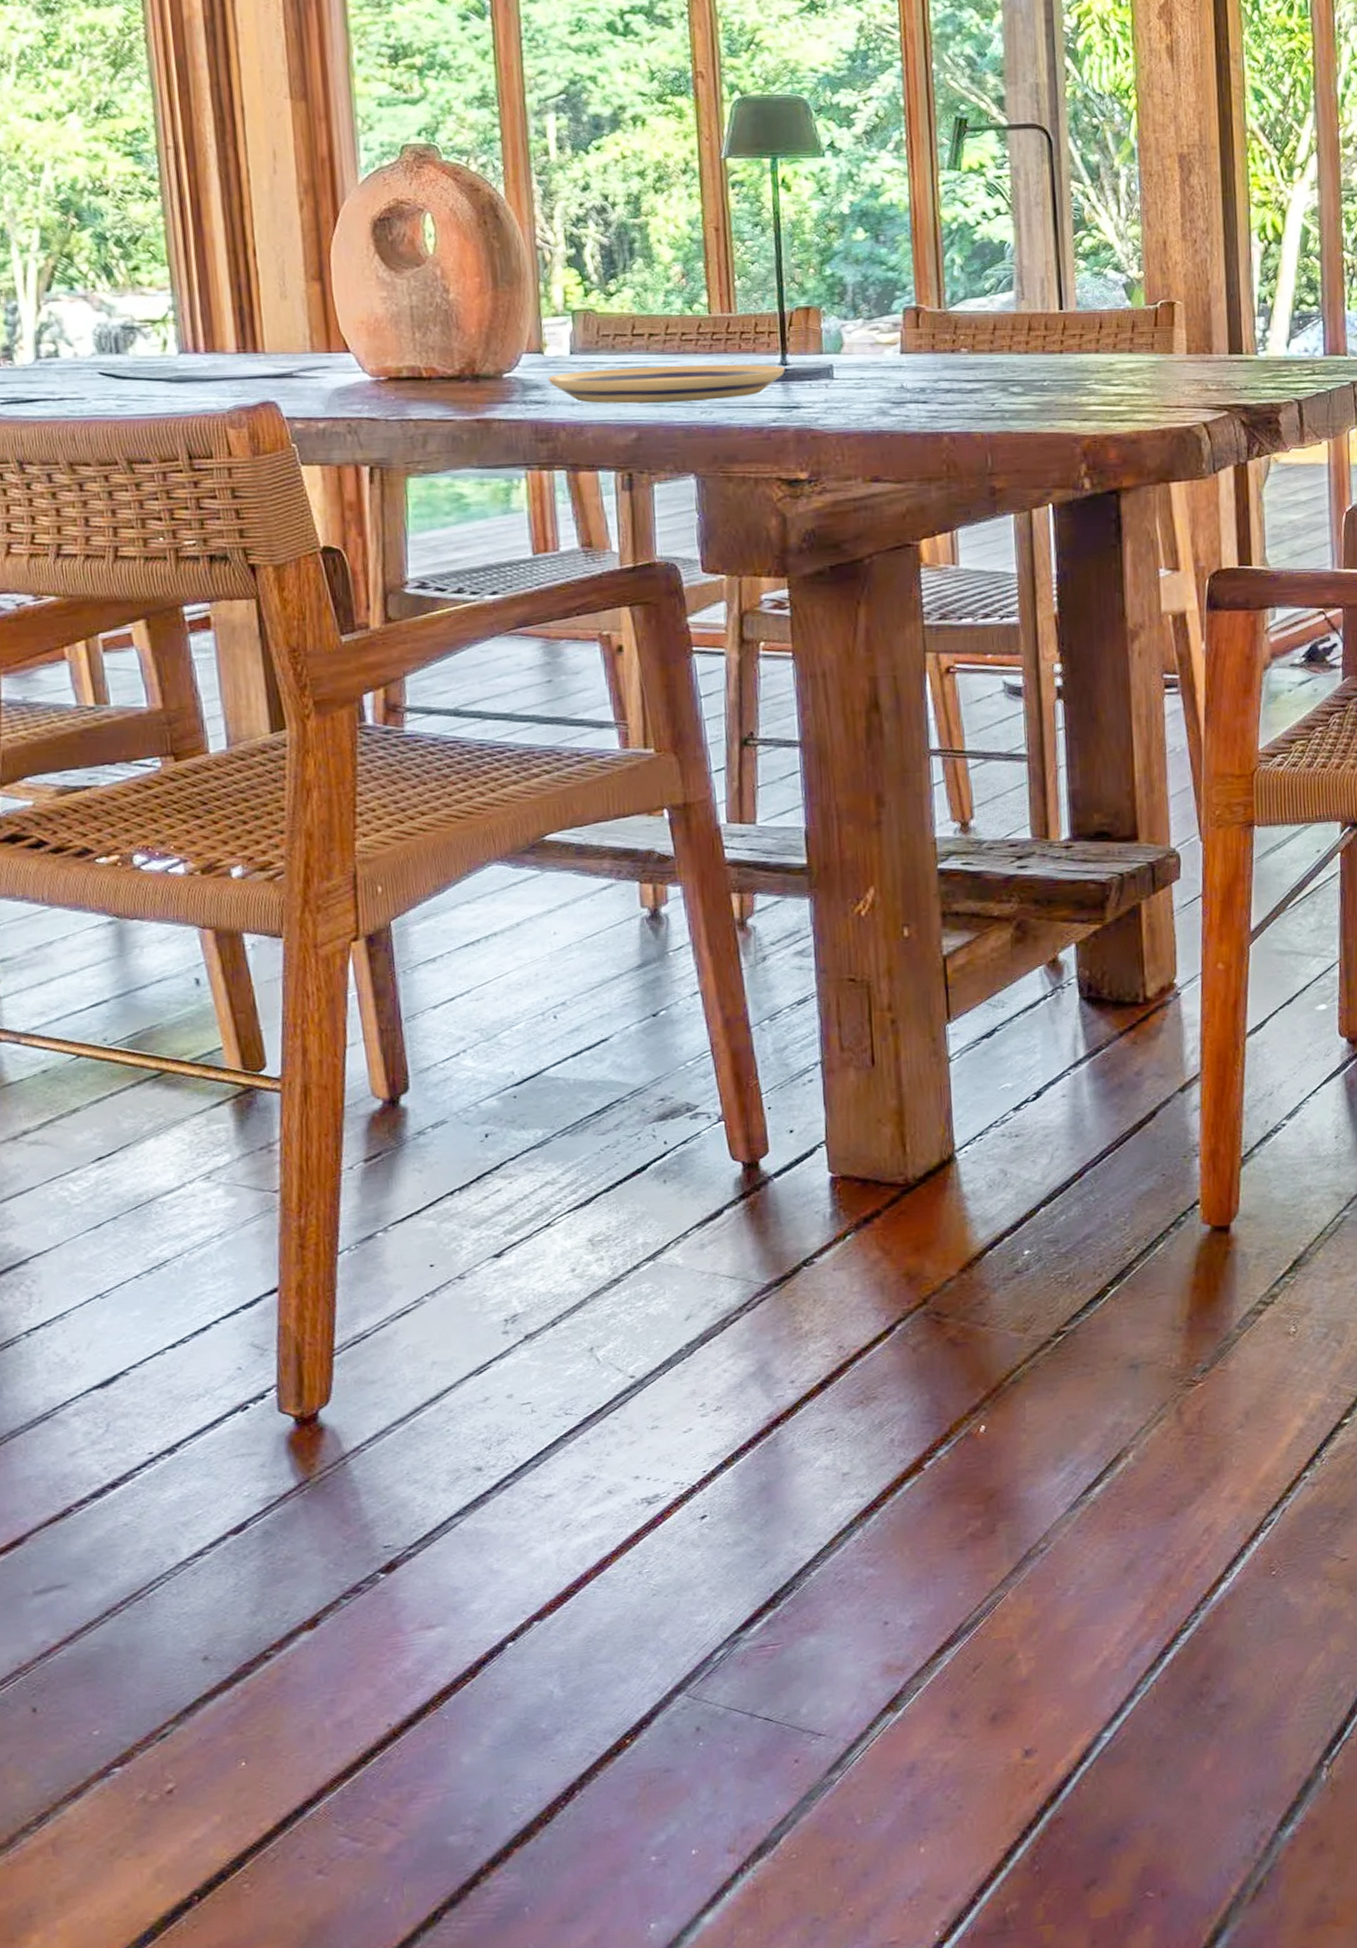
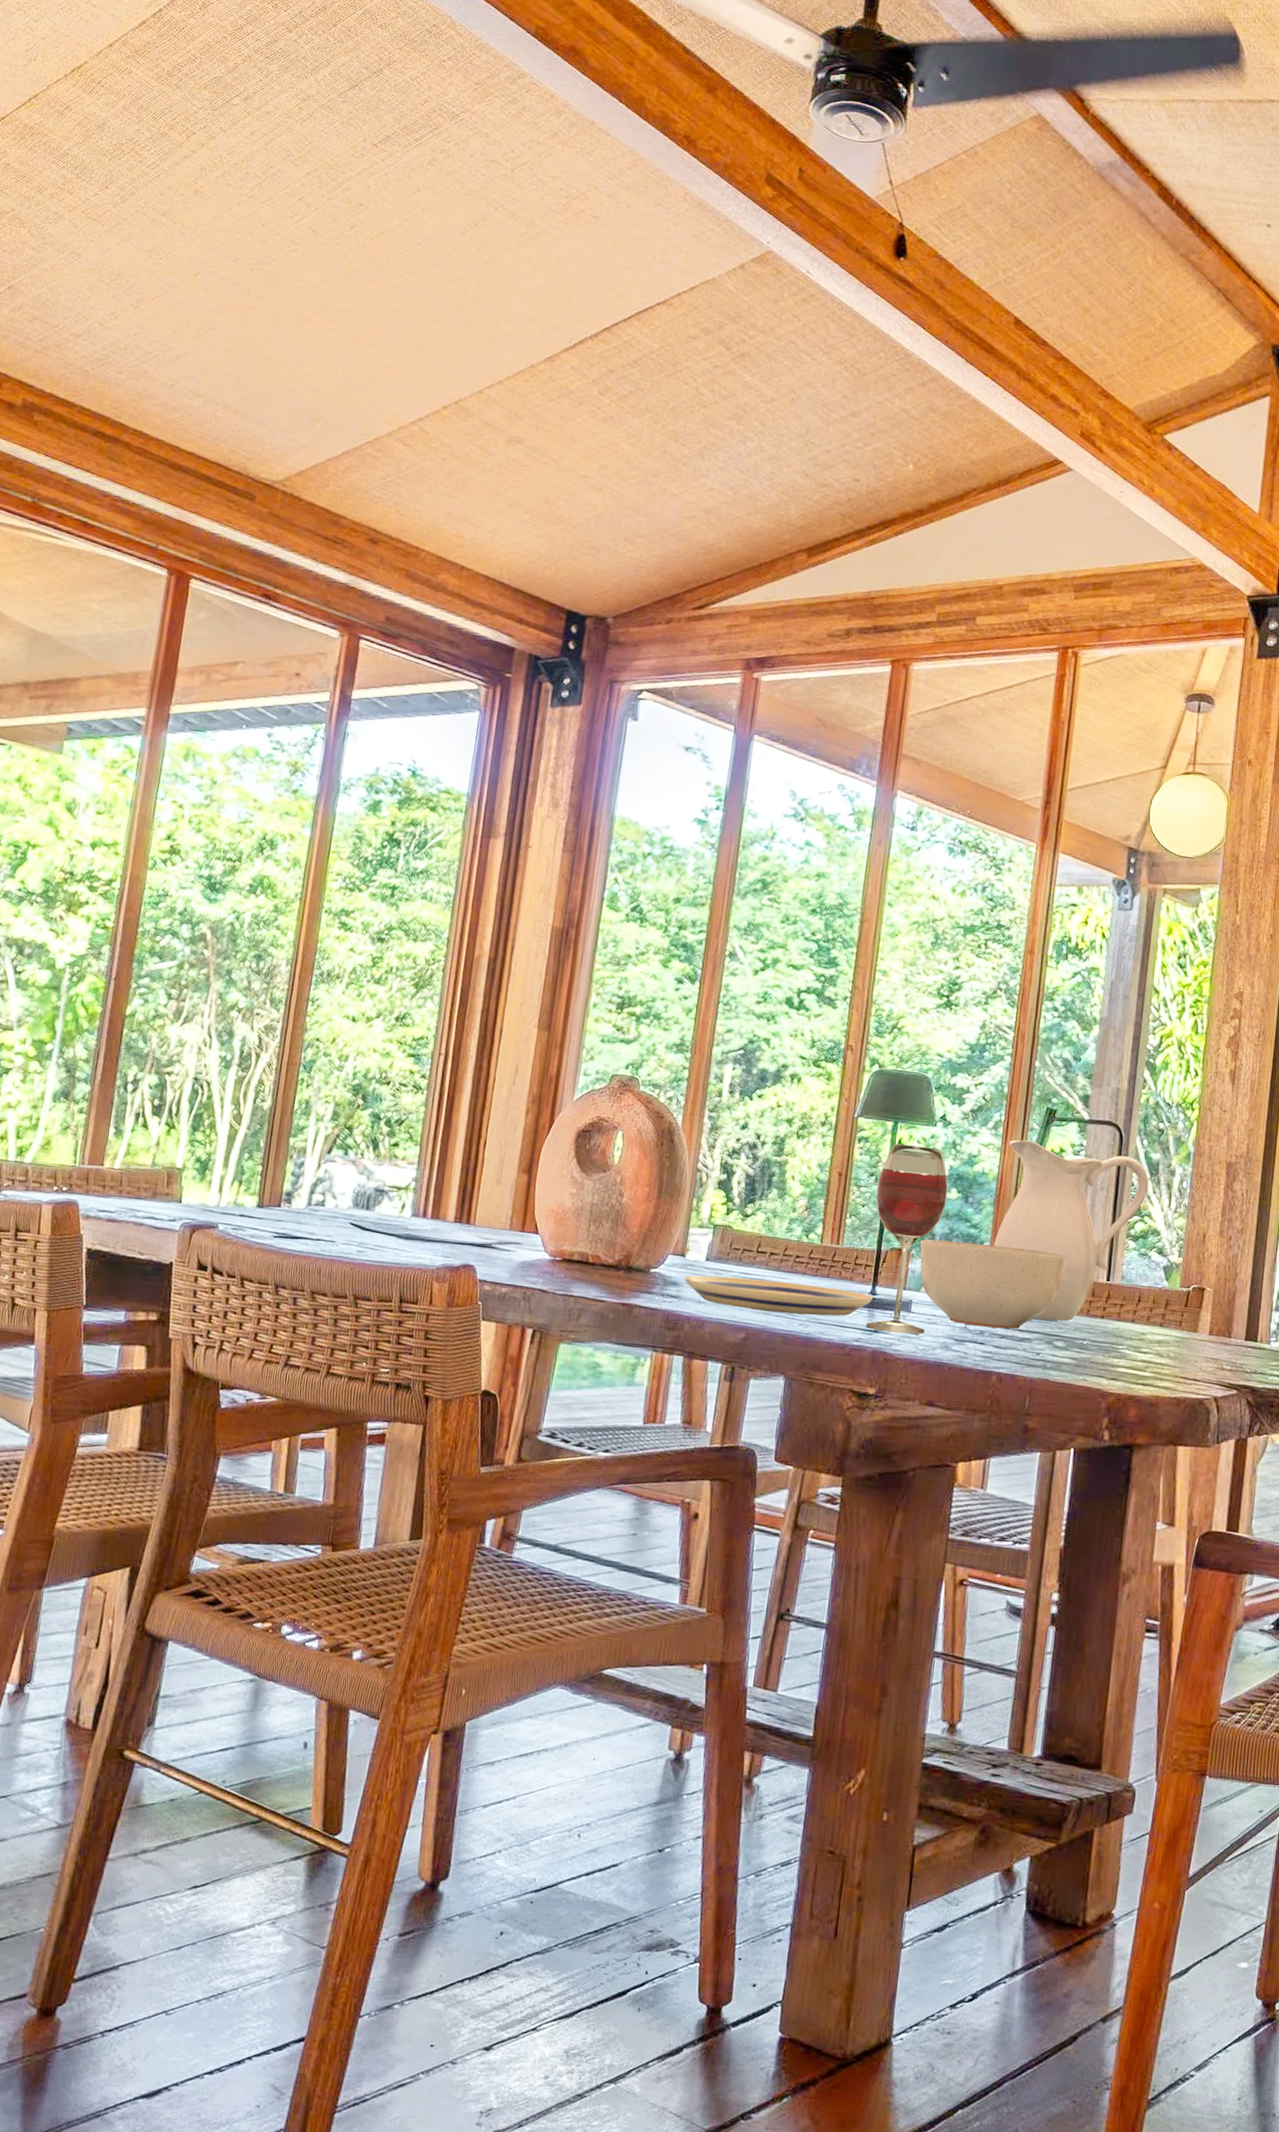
wineglass: none [764,182,855,406] -> present [866,1144,948,1335]
bowl: none [829,286,1008,384] -> present [920,1239,1067,1329]
pitcher: none [915,159,1092,365] -> present [994,1140,1149,1322]

